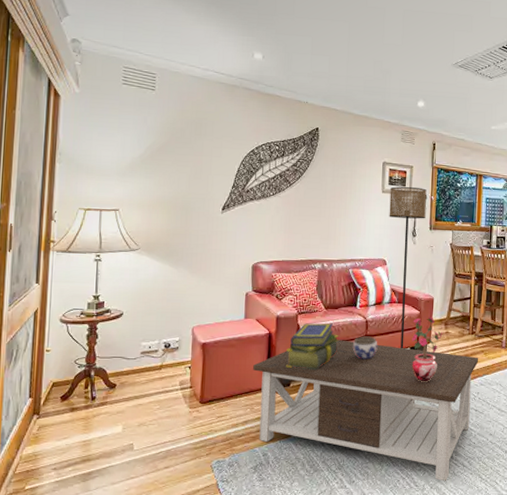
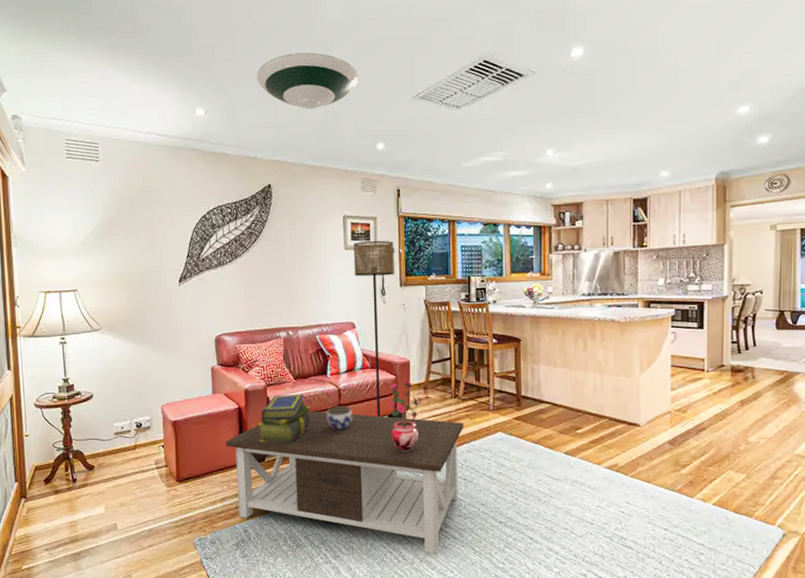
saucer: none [314,14,406,66] -> present [257,52,359,110]

